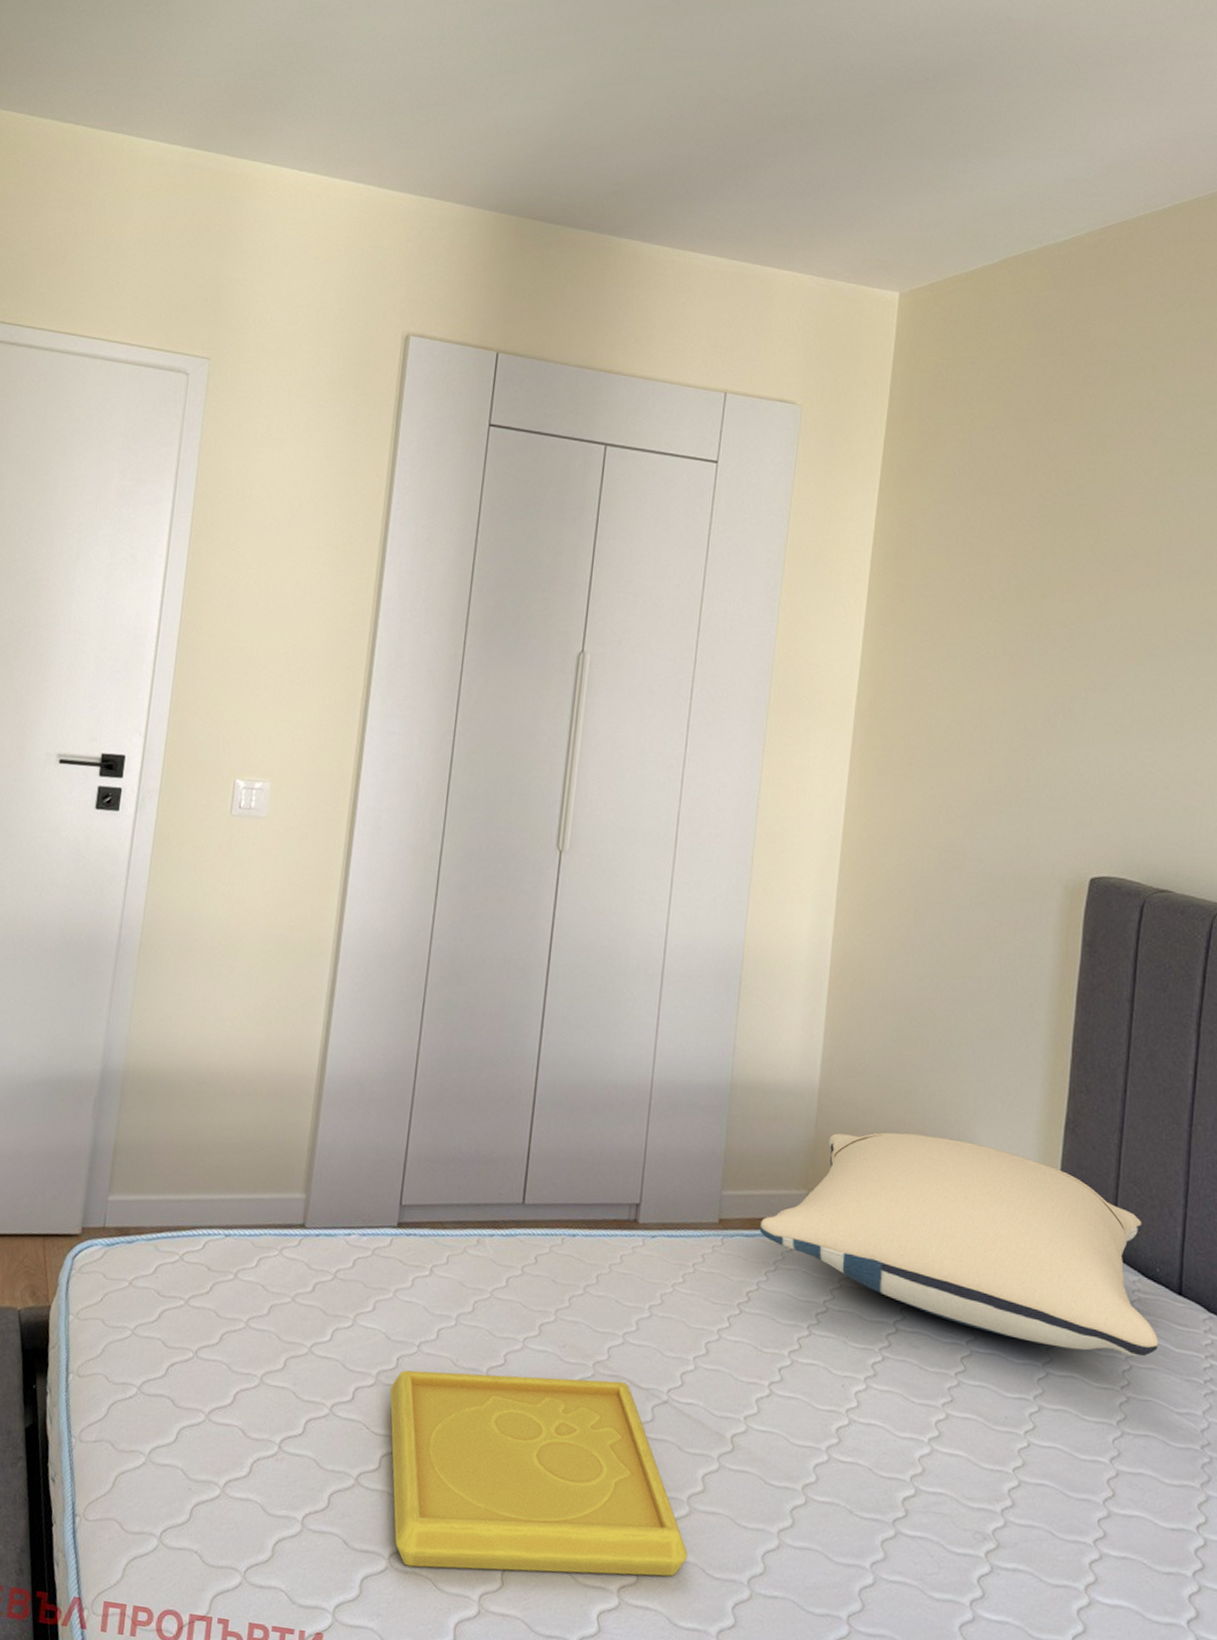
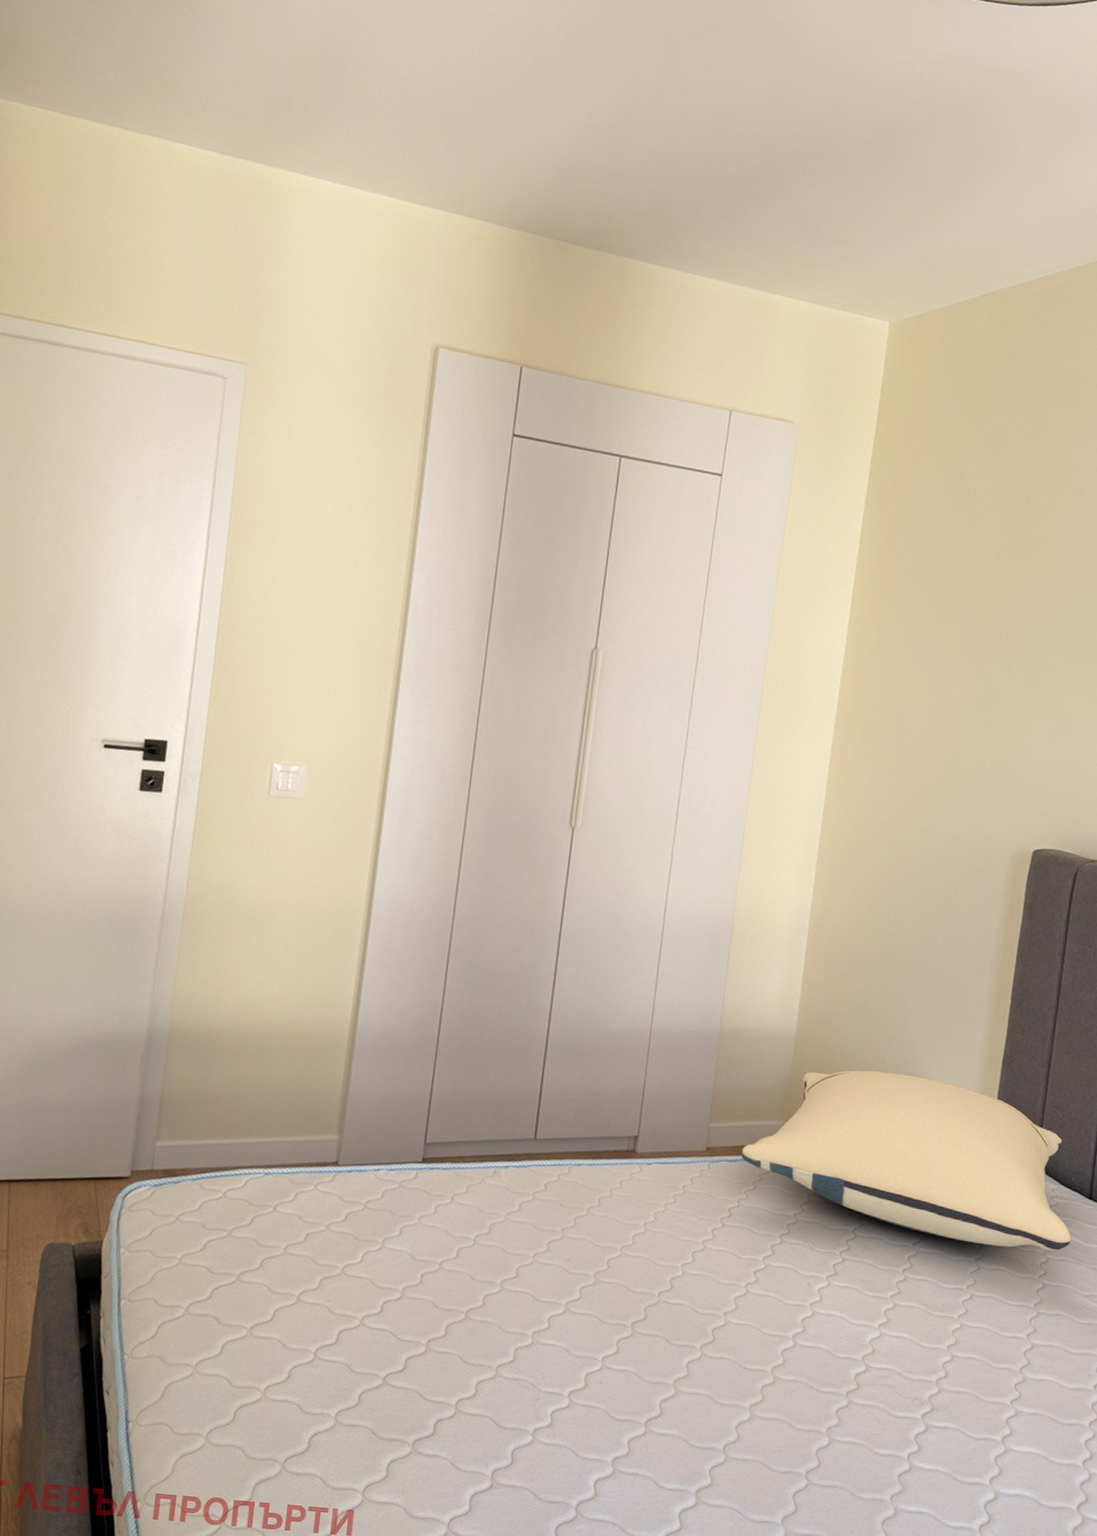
serving tray: present [389,1370,688,1577] -> none [414,1285,673,1451]

